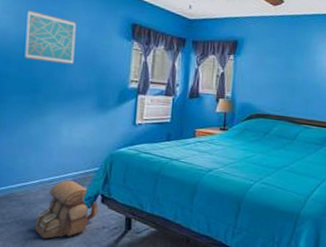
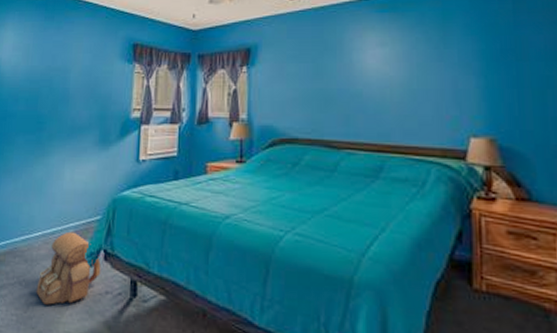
wall art: present [24,10,76,64] -> none [31,43,79,96]

